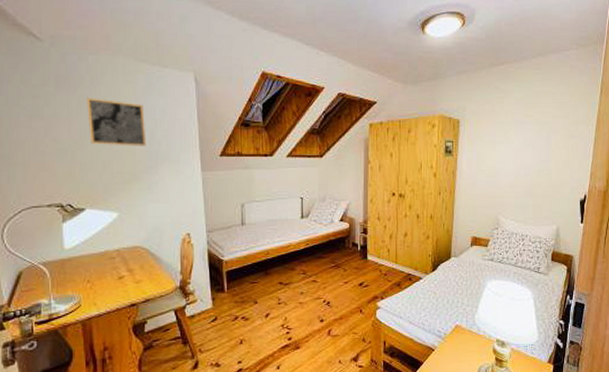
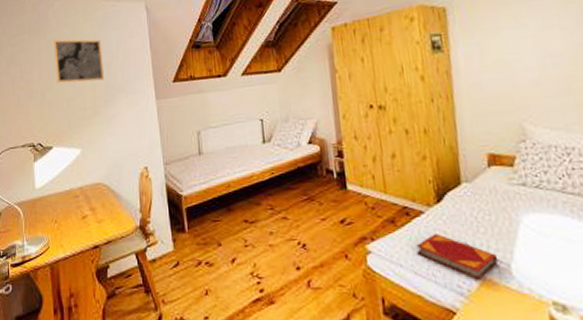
hardback book: none [413,294,468,326] -> present [416,234,499,280]

